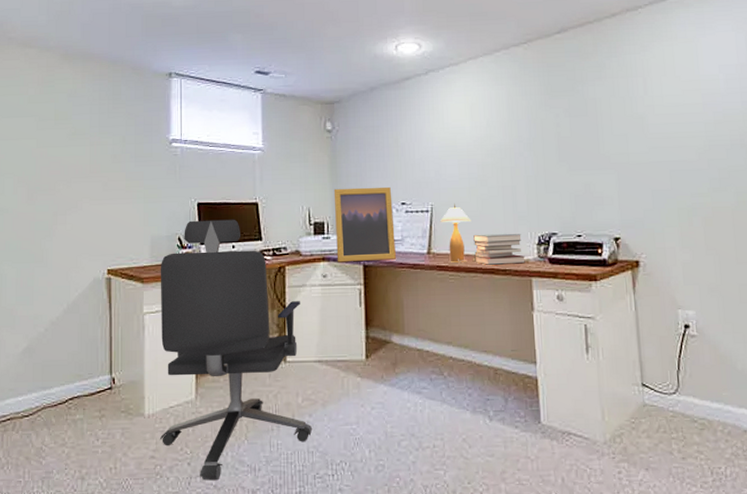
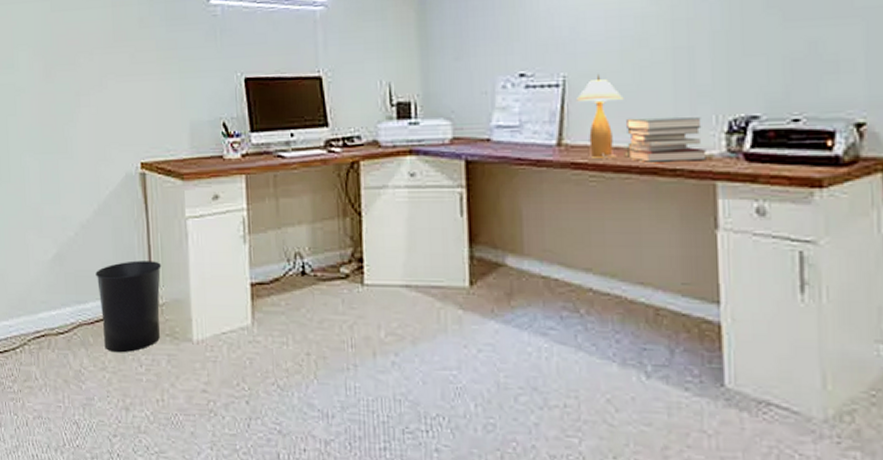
waste bin: none [61,350,121,429] -> present [96,260,162,352]
office chair: present [159,219,313,481] -> none [202,98,400,425]
picture frame: present [333,186,397,263] -> none [423,51,513,157]

